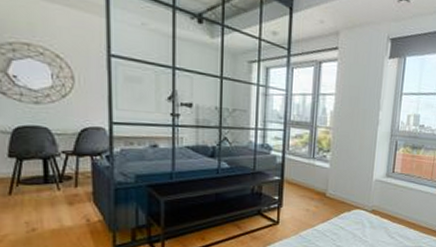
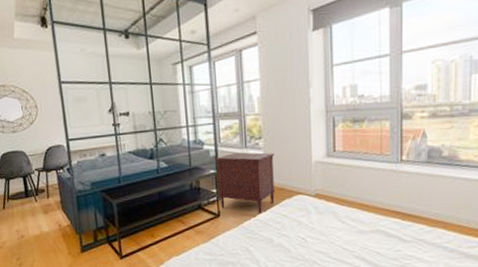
dresser: none [280,162,341,224] -> present [215,152,276,213]

